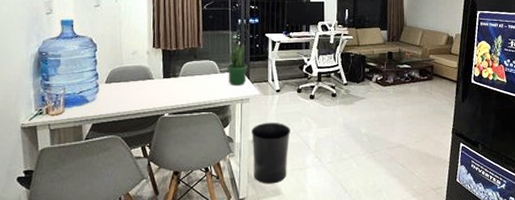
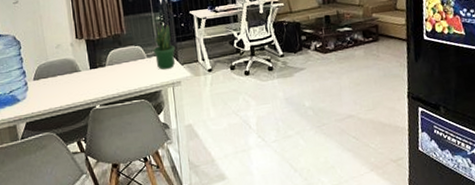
waste bin: present [251,122,290,184] -> none [187,103,230,170]

